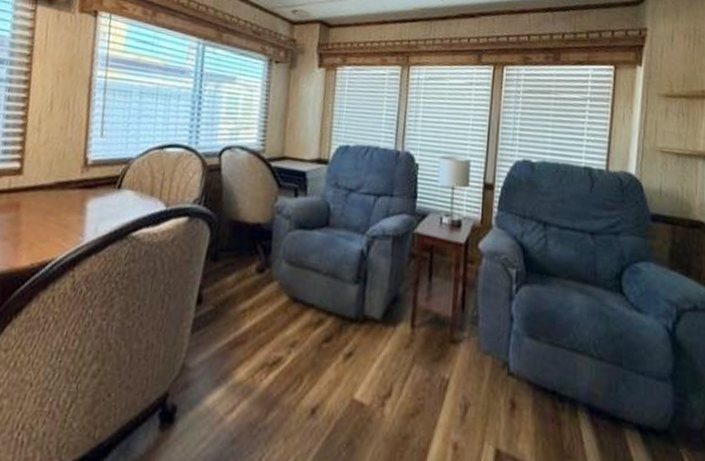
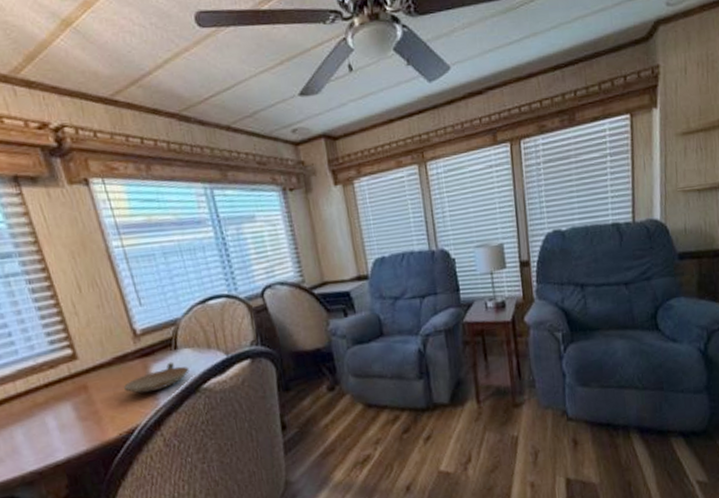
bowl: none [54,200,125,227] -> present [124,362,189,393]

